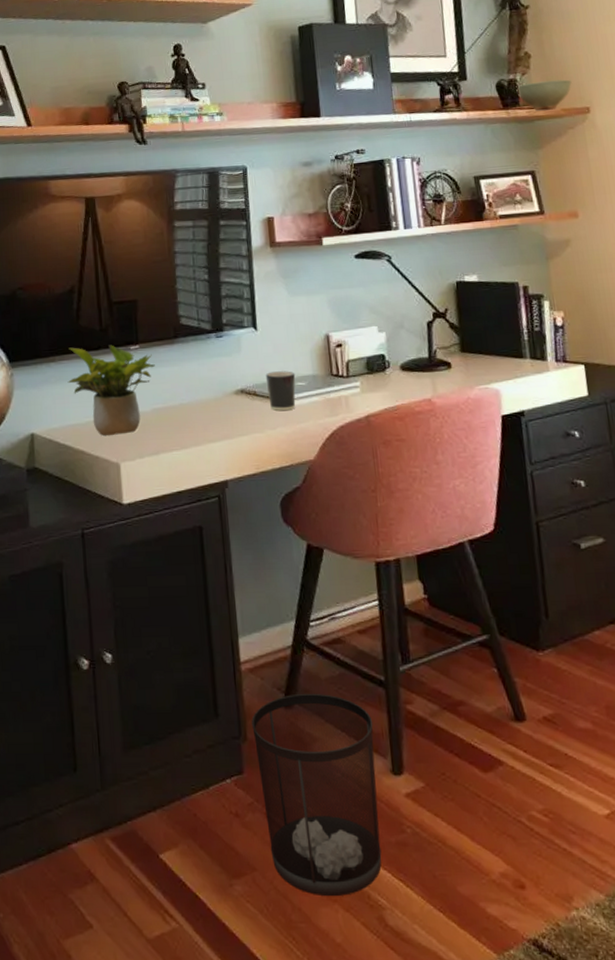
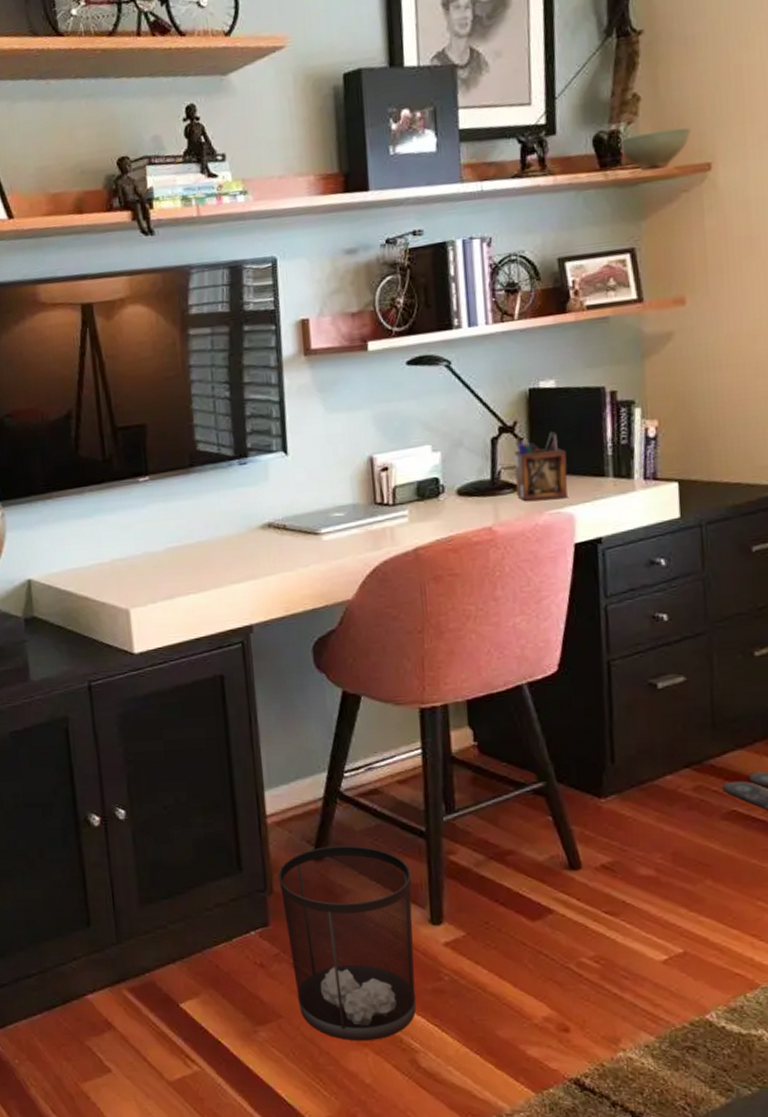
potted plant: present [67,345,155,437] -> none [67,477,168,581]
mug: present [265,371,296,411] -> none [297,500,333,546]
desk organizer: none [447,317,493,377] -> present [514,431,568,501]

